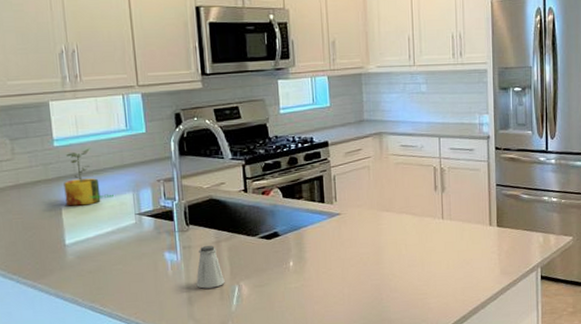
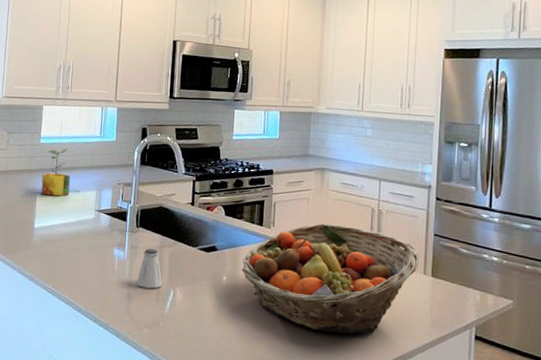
fruit basket: none [308,190,484,299] -> present [241,223,419,334]

